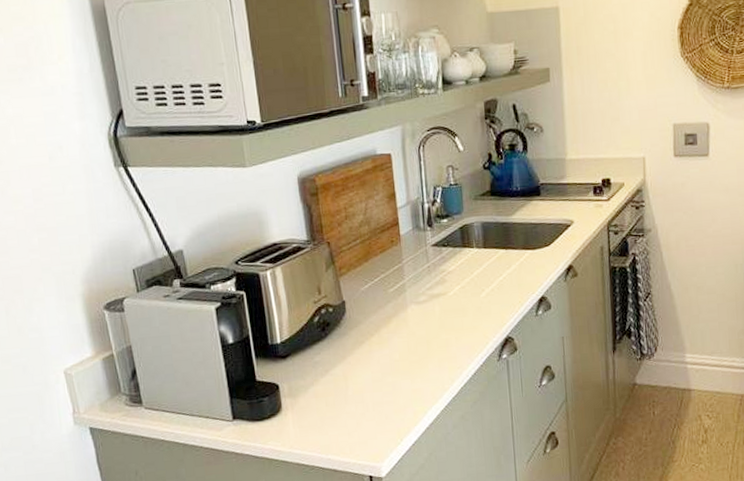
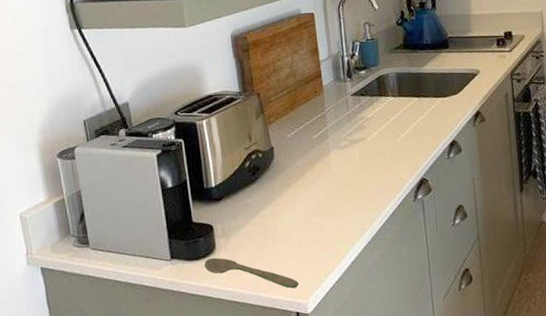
spoon: none [269,418,372,451] -> present [204,257,299,288]

